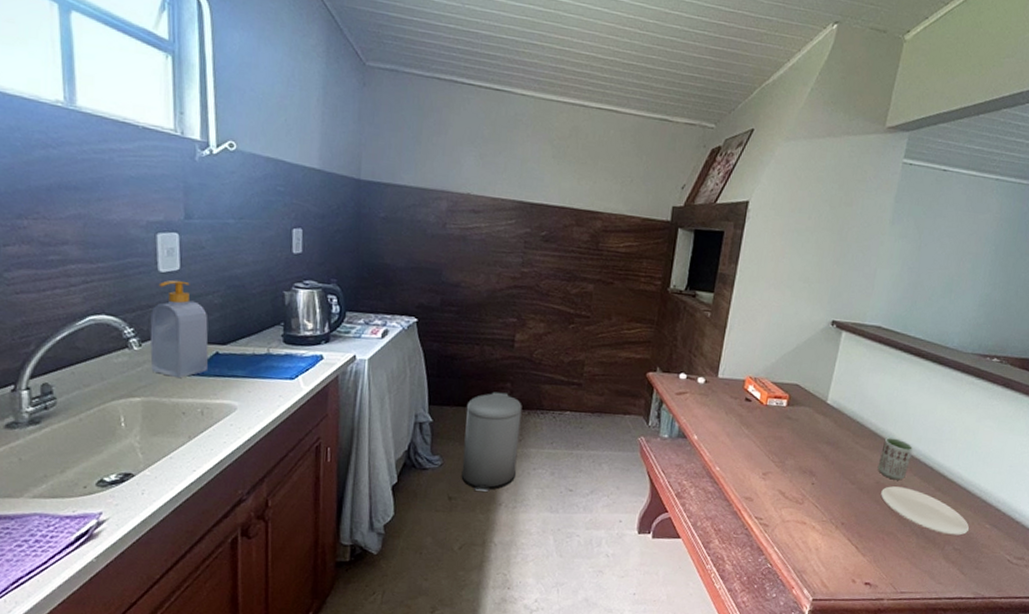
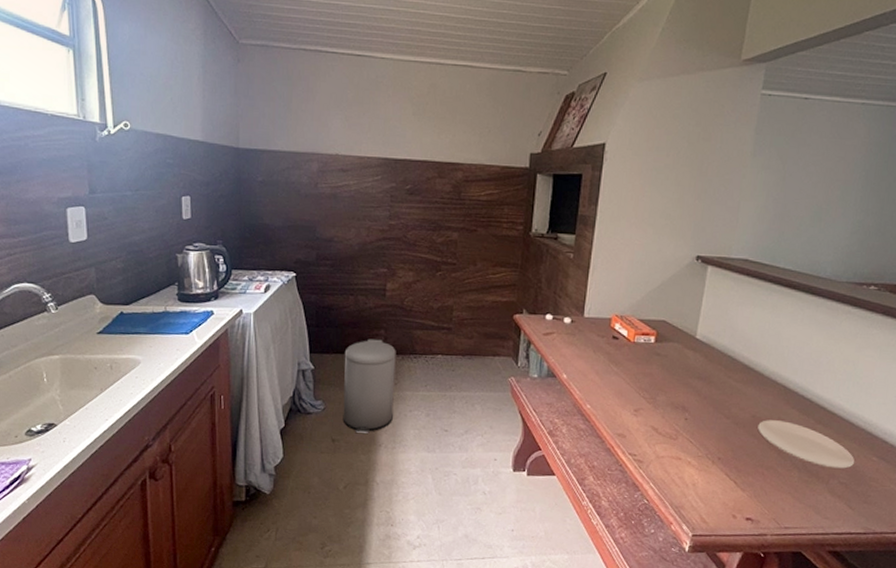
soap bottle: present [150,279,209,379] -> none [64,248,115,337]
cup: present [877,437,914,480] -> none [752,371,790,414]

